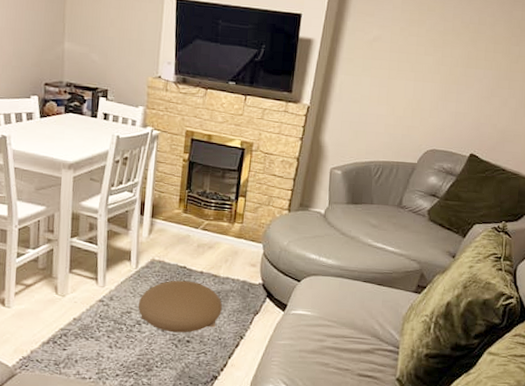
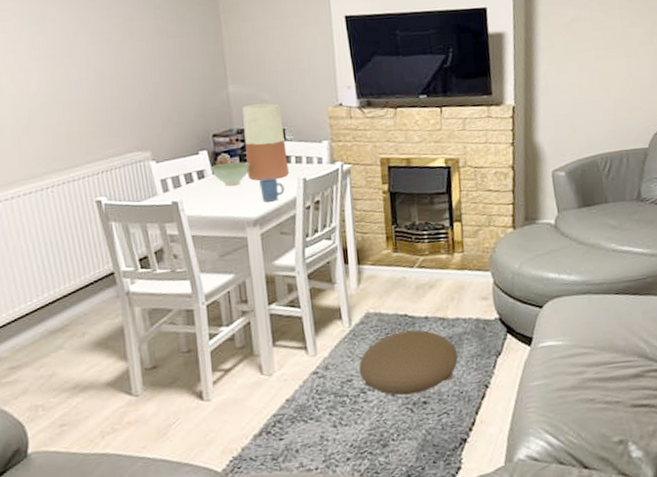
bowl: none [38,109,73,131] -> present [210,162,250,186]
vase: none [70,63,107,133] -> present [242,103,289,181]
mug: none [78,129,100,151] -> present [259,177,285,202]

